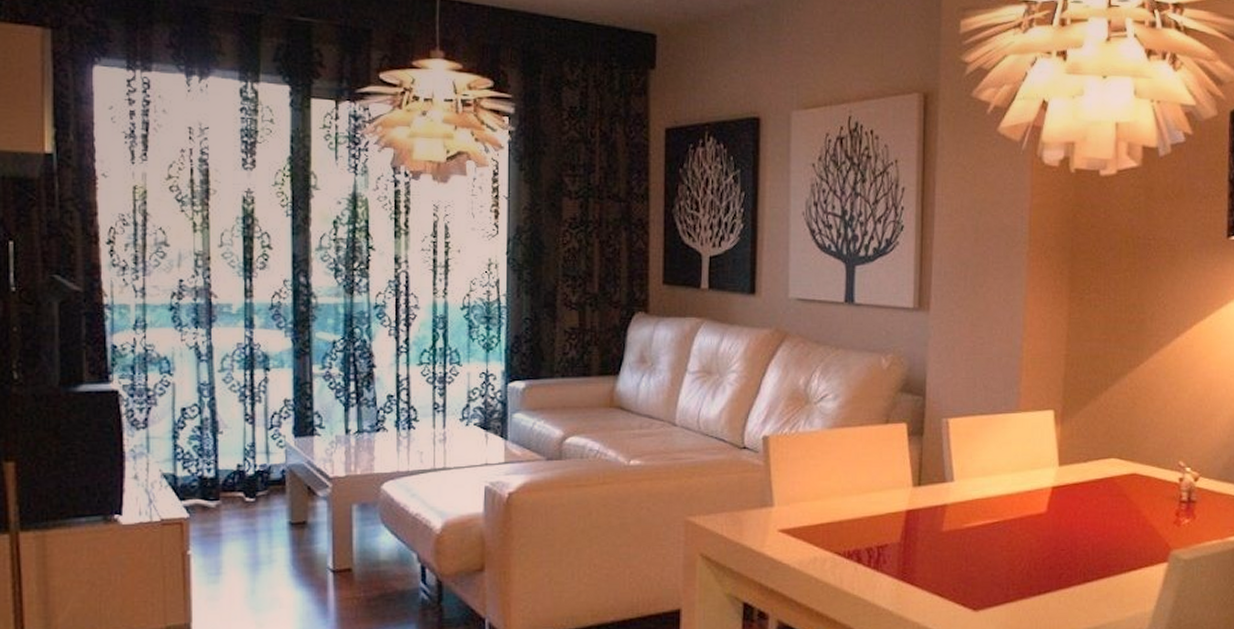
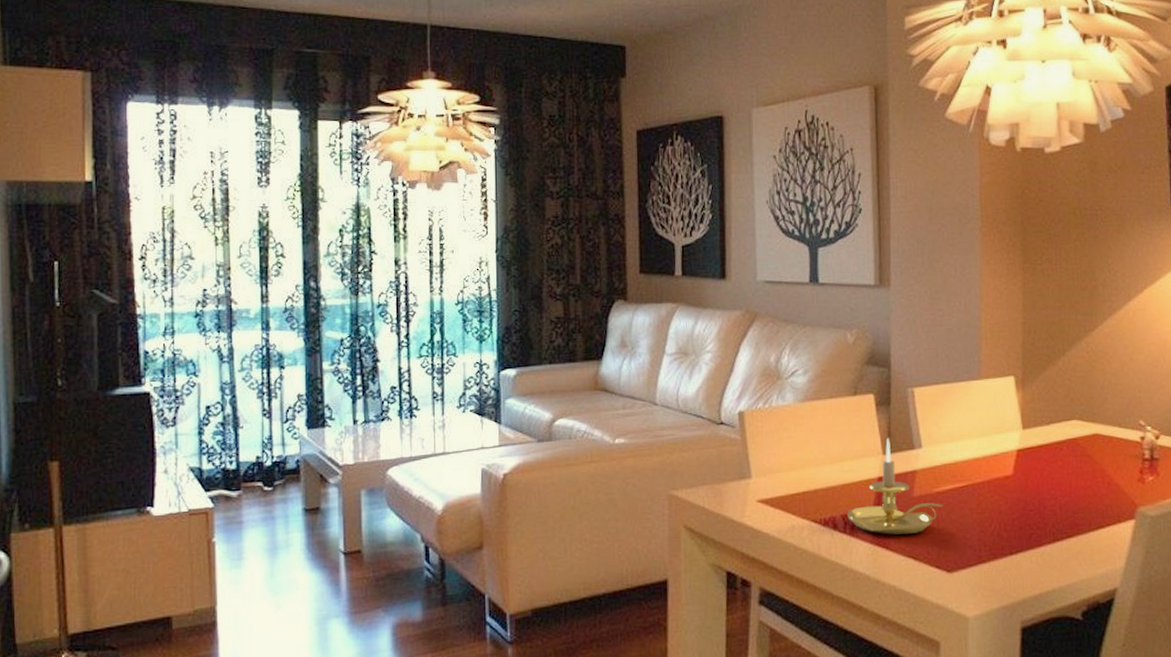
candle holder: none [873,470,973,570] -> present [847,438,943,535]

